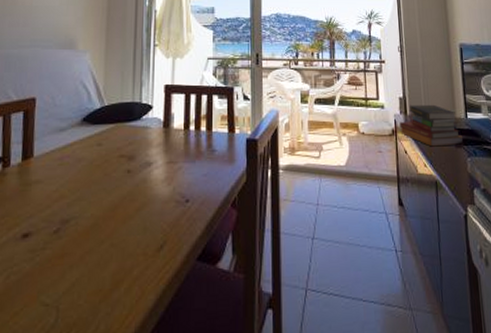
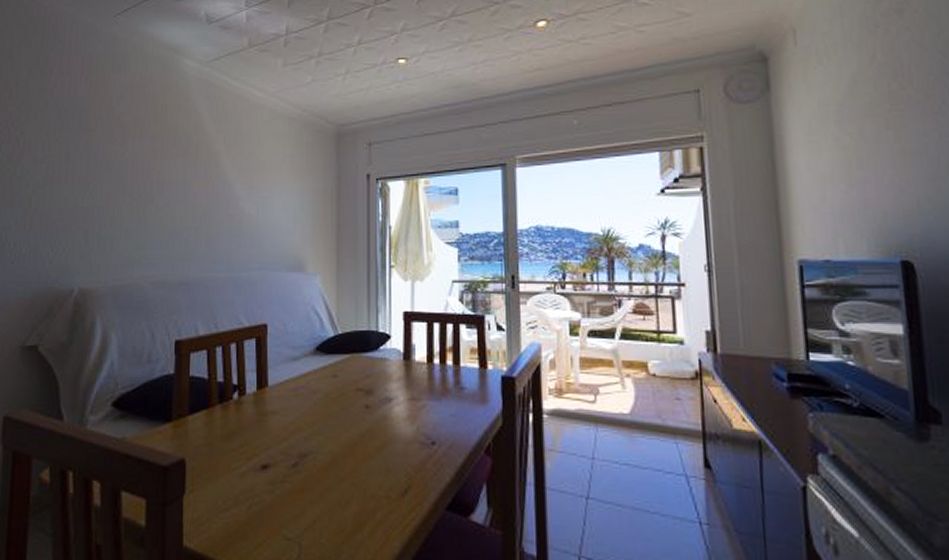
books: present [399,104,464,147] -> none [706,340,803,396]

